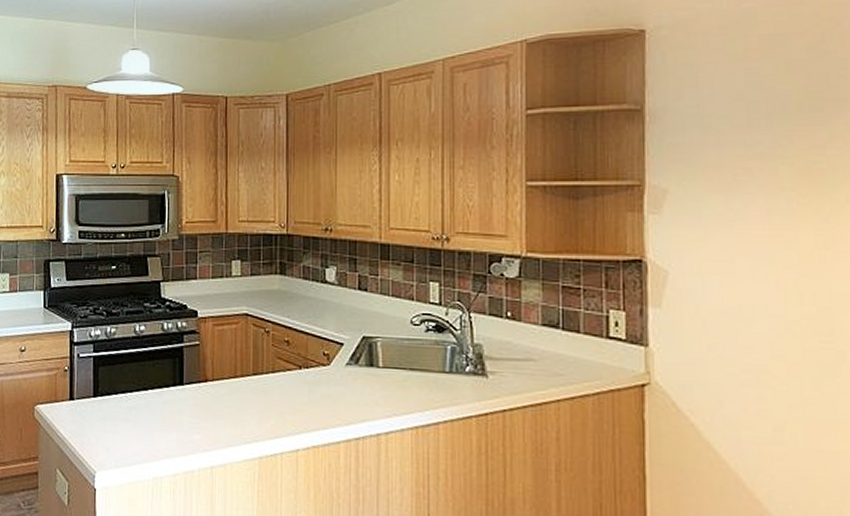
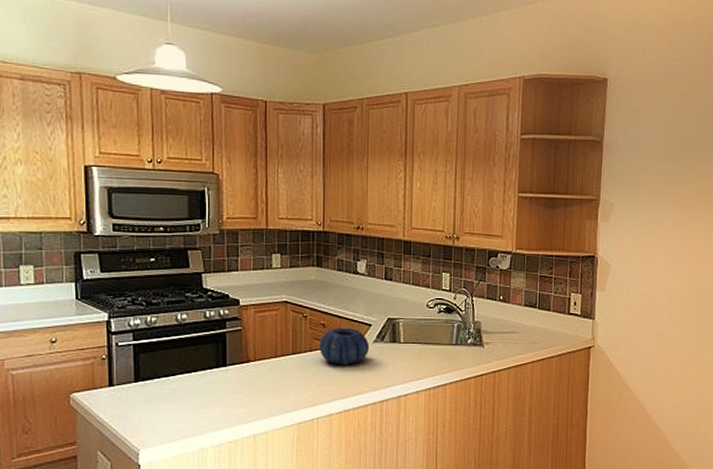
decorative bowl: none [283,346,342,391] -> present [320,327,370,365]

